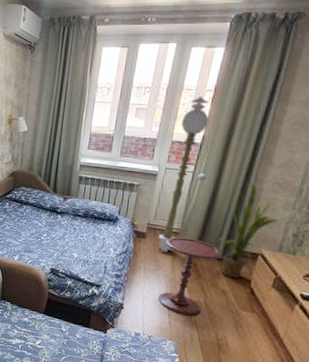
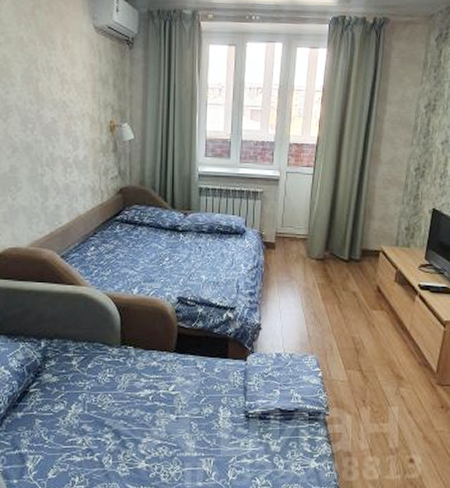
side table: present [157,236,223,316] -> none [294,243,349,324]
magic staff: present [159,96,209,252] -> none [288,96,326,261]
house plant: present [217,181,287,278] -> none [340,180,396,278]

